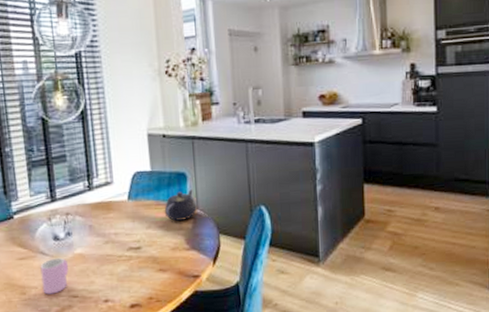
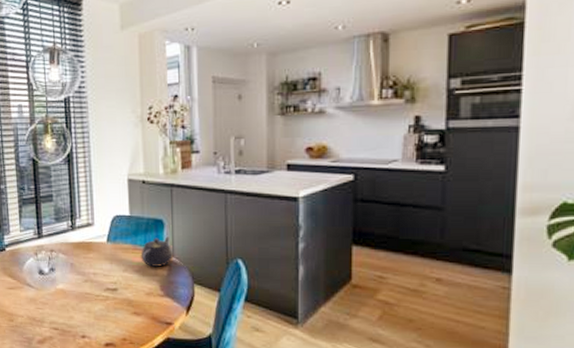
cup: present [40,257,68,295] -> none [26,290,51,324]

